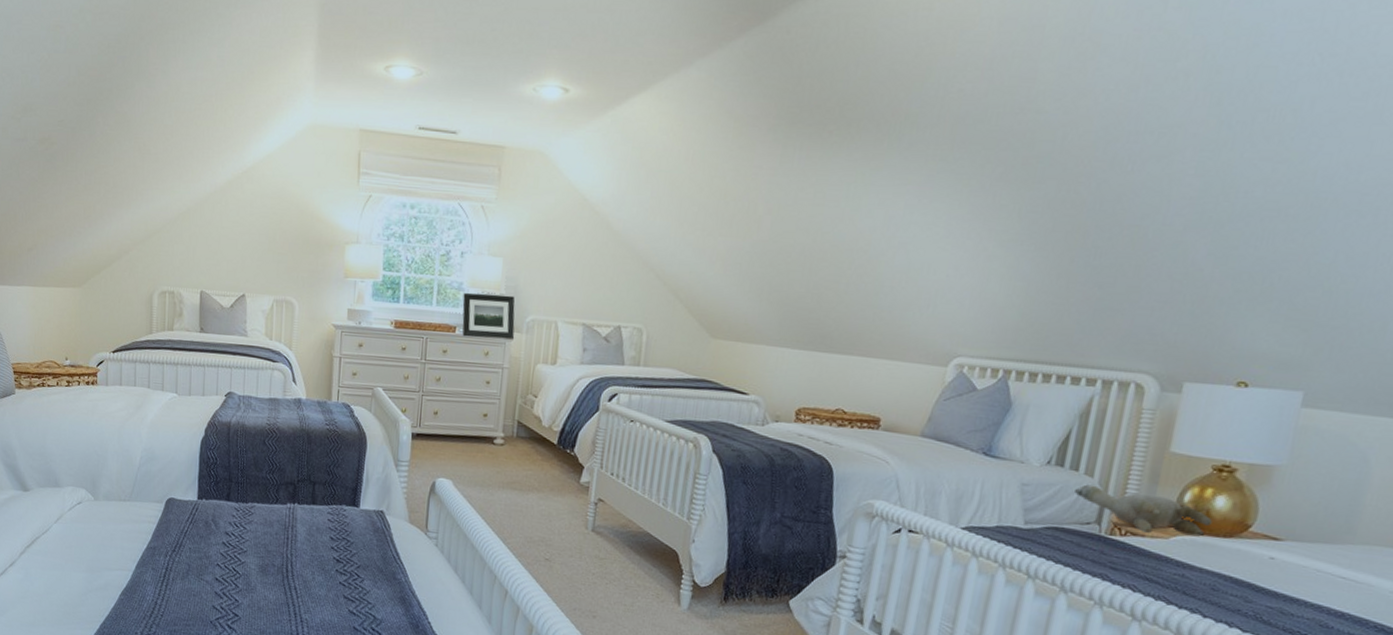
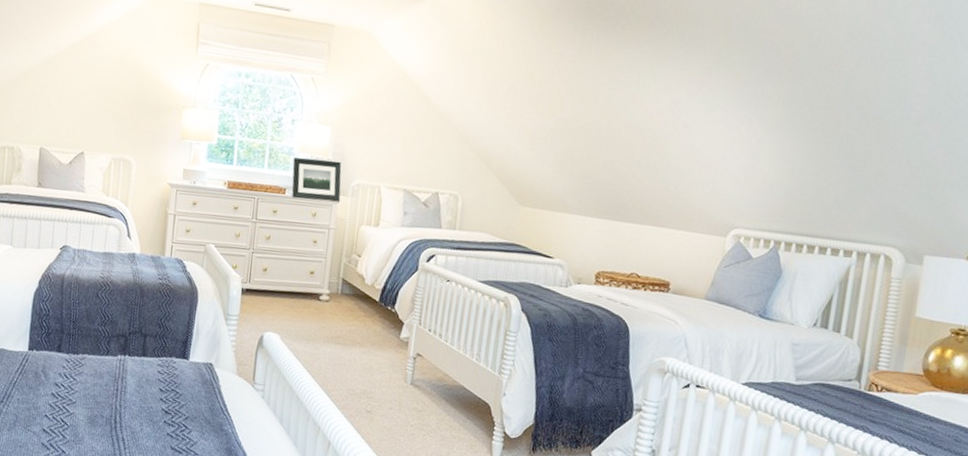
plush toy: present [1075,484,1213,537] -> none [837,345,953,393]

